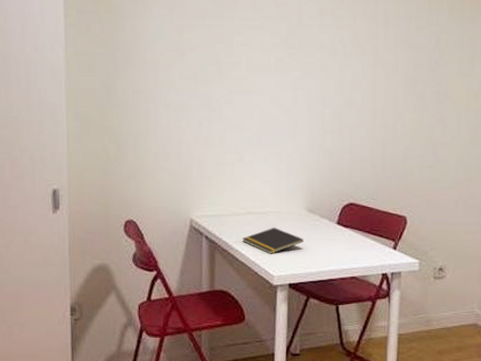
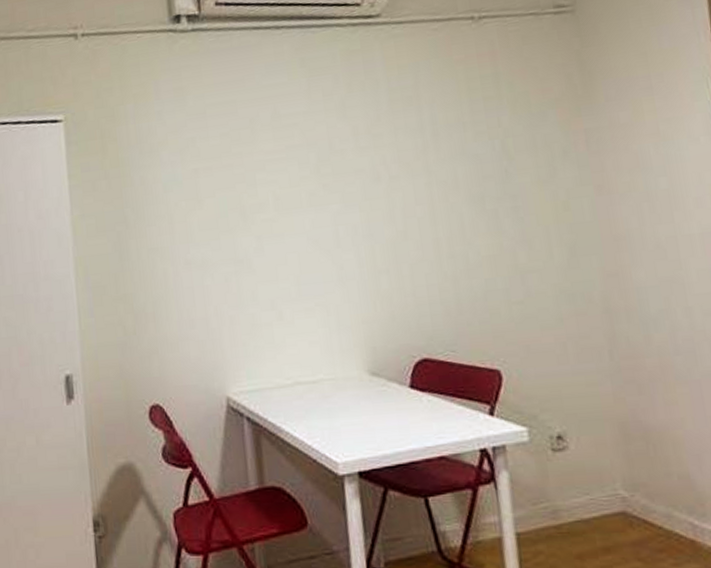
notepad: present [242,227,304,254] -> none [292,398,371,435]

